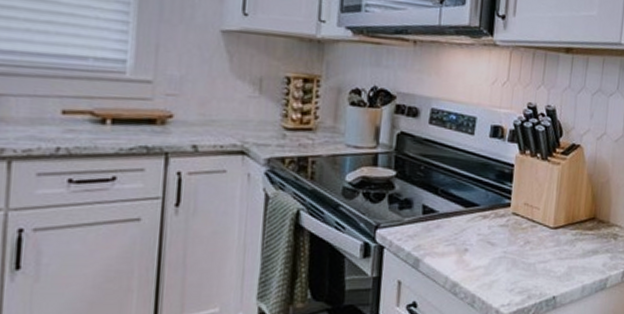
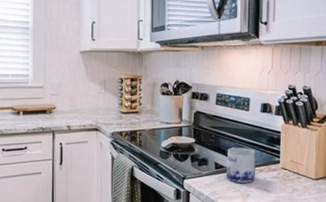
mug: none [438,183,480,234] -> present [227,147,256,183]

